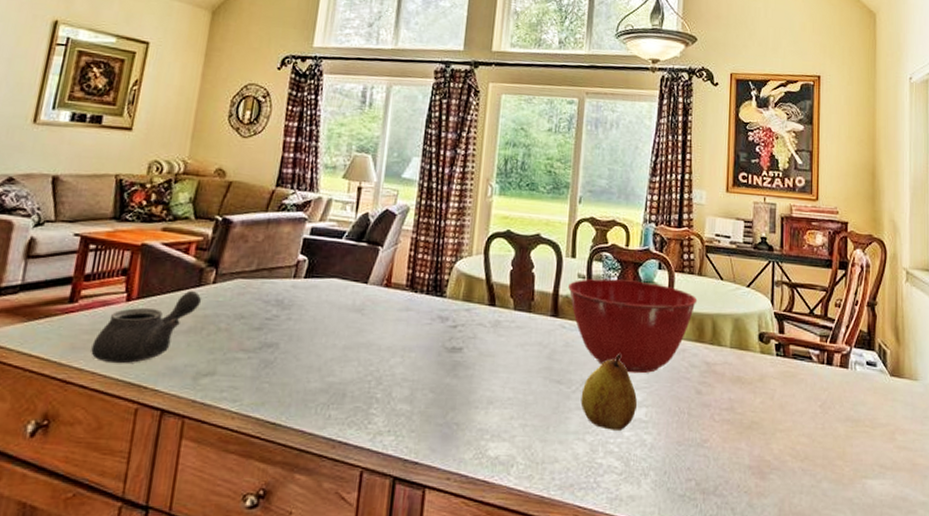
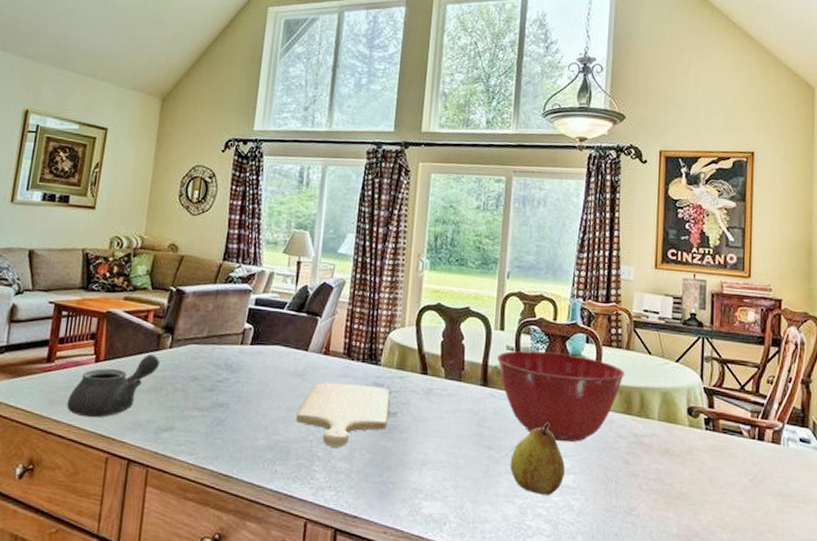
chopping board: none [353,317,455,388] -> present [296,382,390,448]

